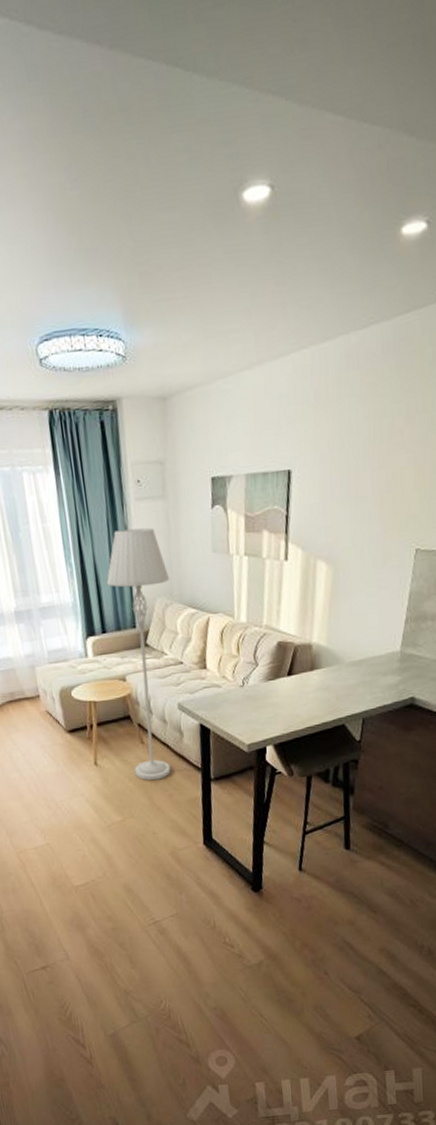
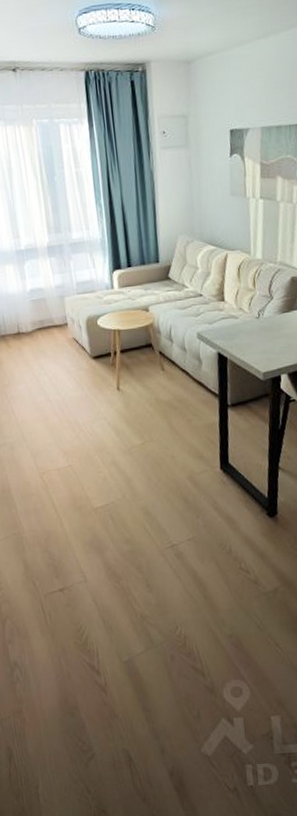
floor lamp: present [106,527,171,781] -> none [132,173,190,406]

